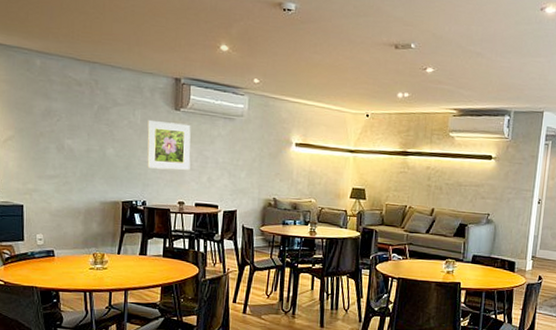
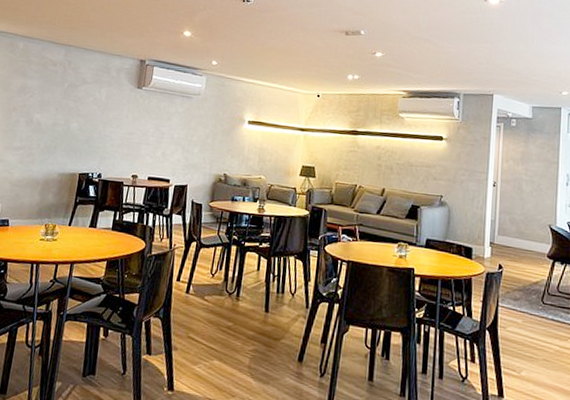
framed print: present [147,120,191,170] -> none [106,98,151,145]

